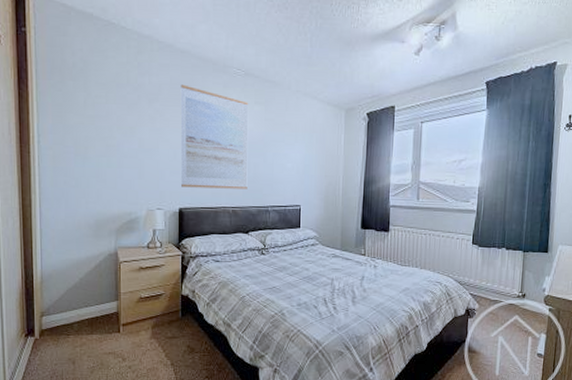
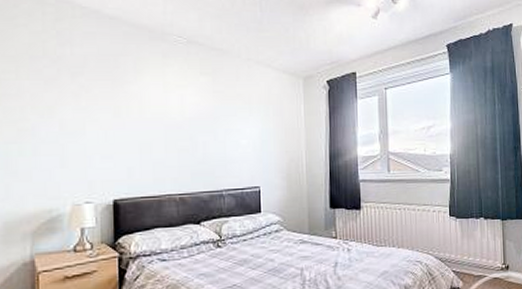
wall art: present [180,84,249,189] -> none [110,55,197,175]

